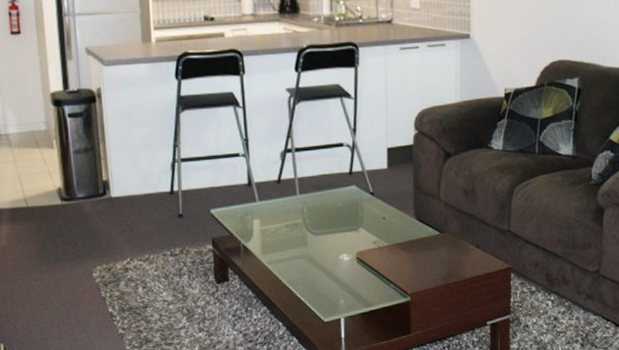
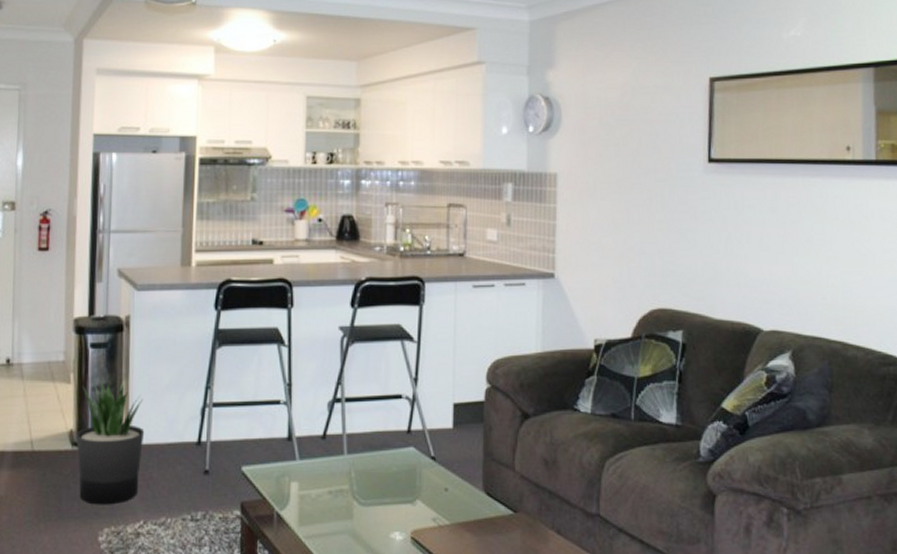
planter: none [64,142,124,248] -> present [76,376,145,505]

